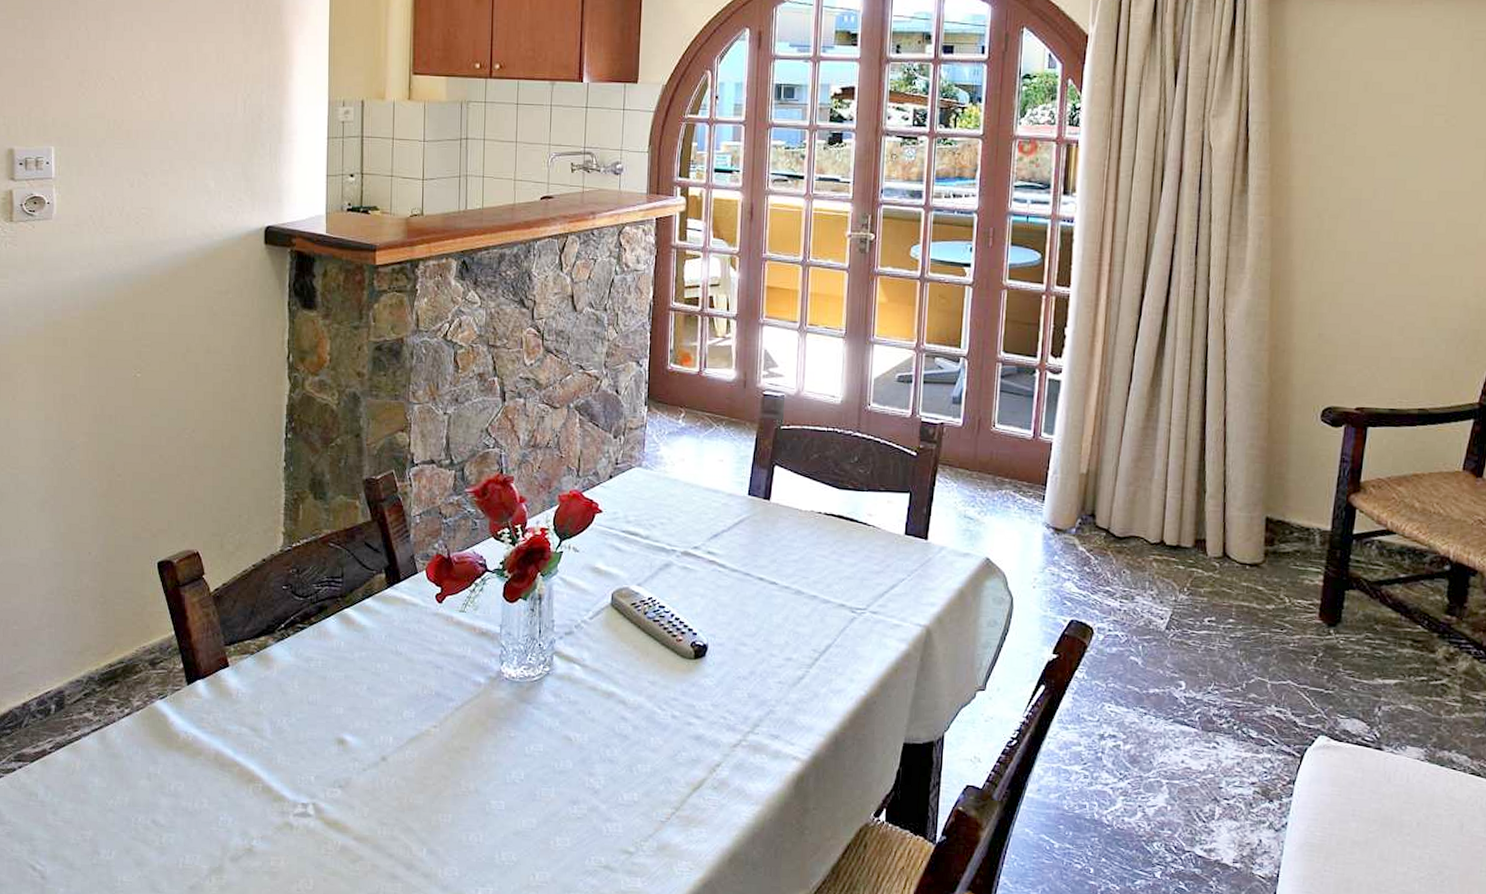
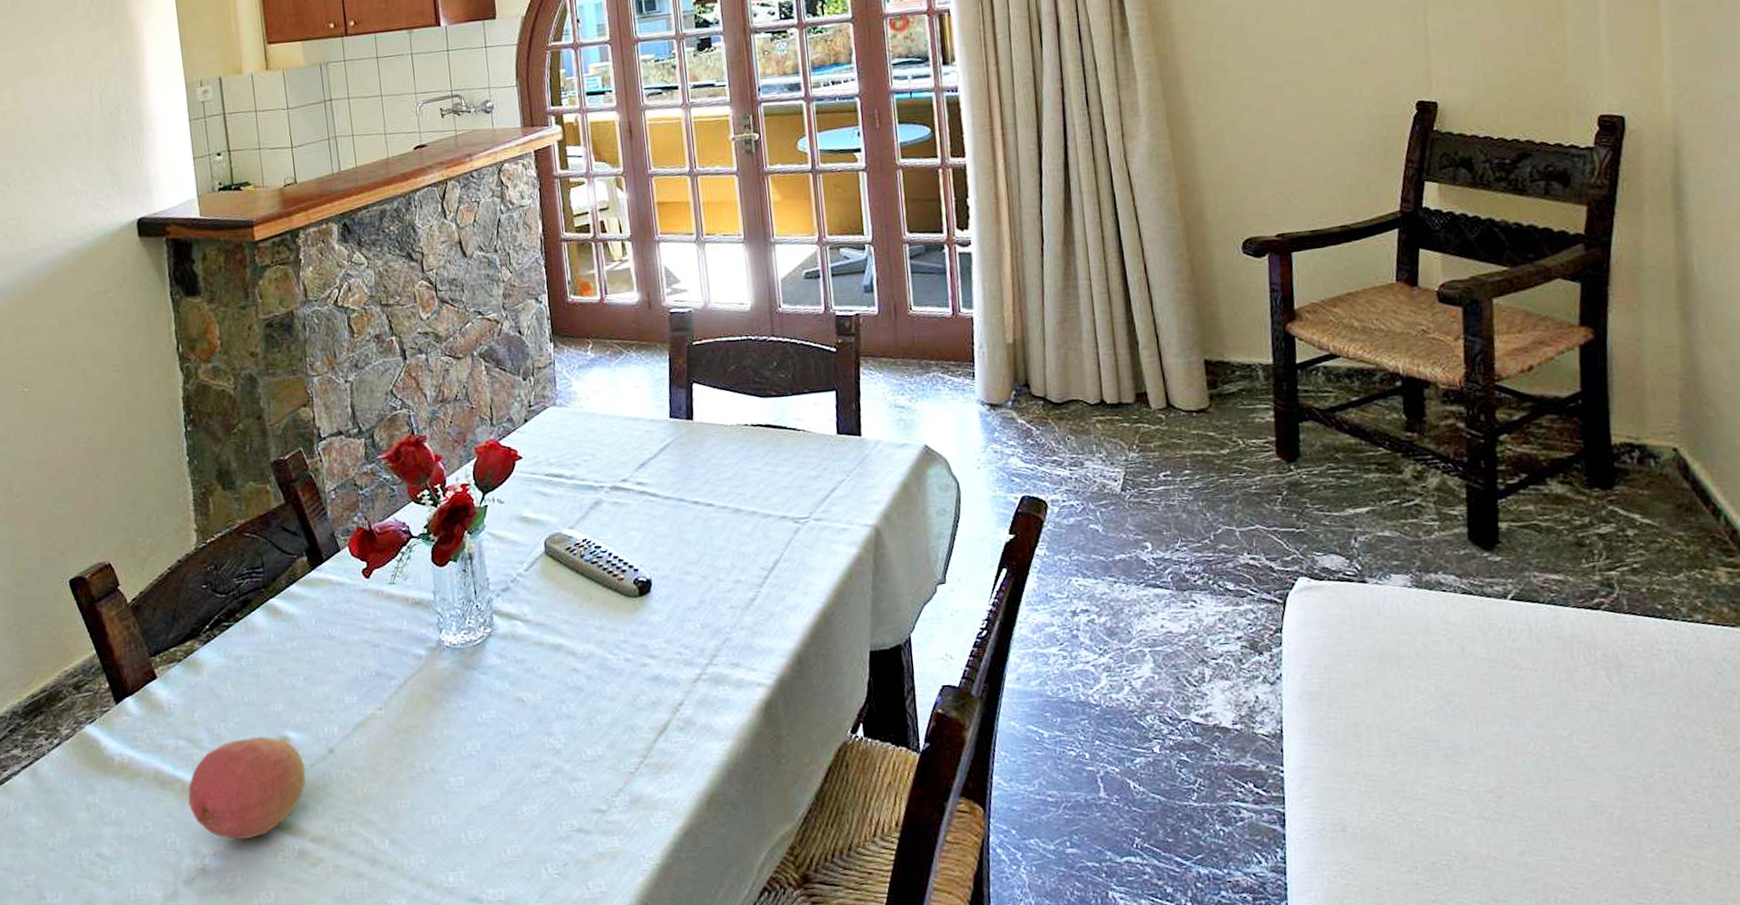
fruit: none [244,734,357,829] -> present [188,736,306,840]

